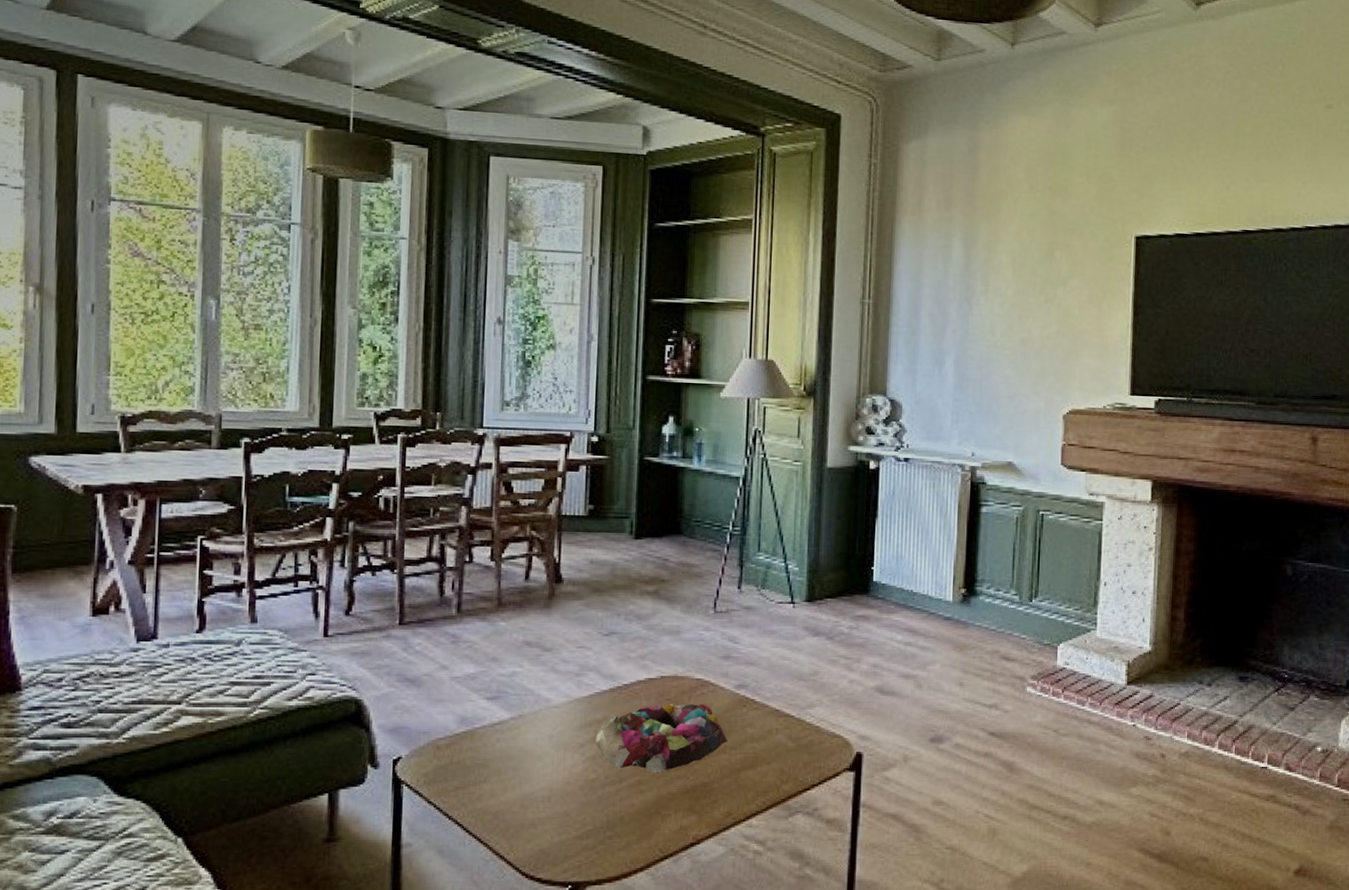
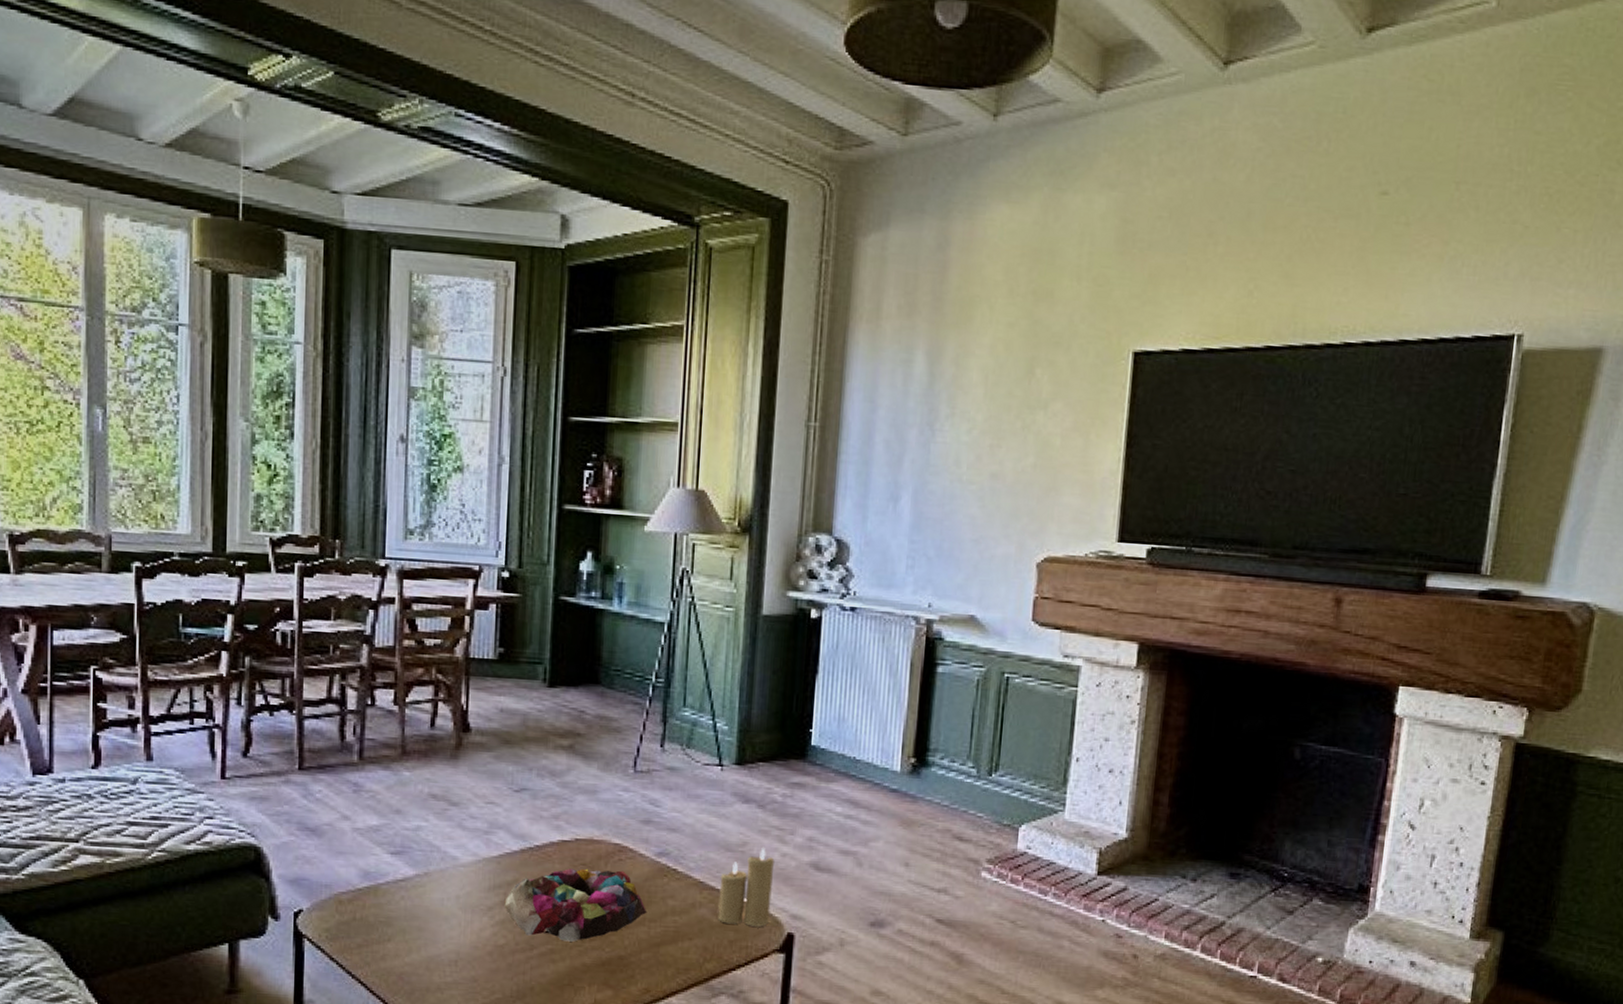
candle: none [793,676,843,748] -> present [718,848,775,927]

